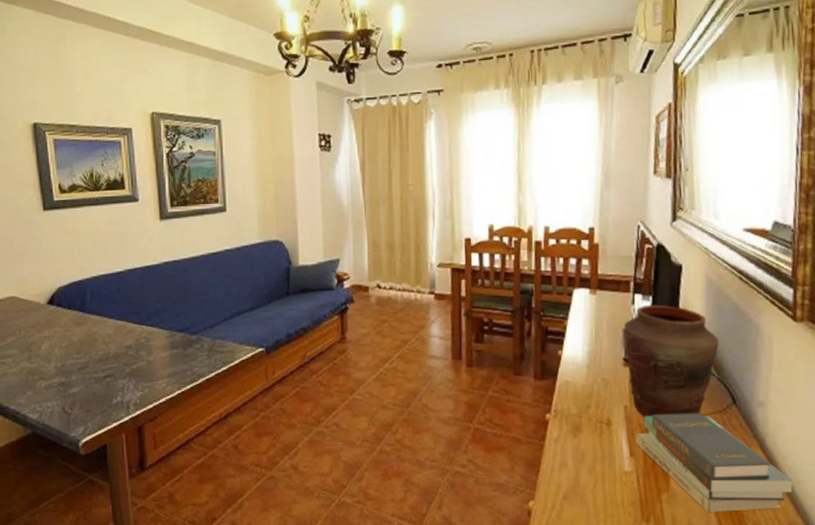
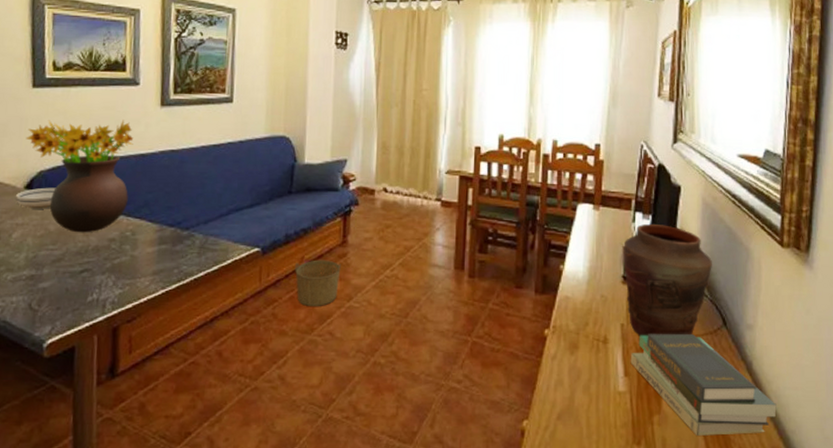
bowl: none [41,302,75,322] -> present [16,187,56,209]
flower arrangement: none [43,235,139,342] -> present [25,119,134,233]
basket: none [298,356,342,400] -> present [295,259,341,306]

